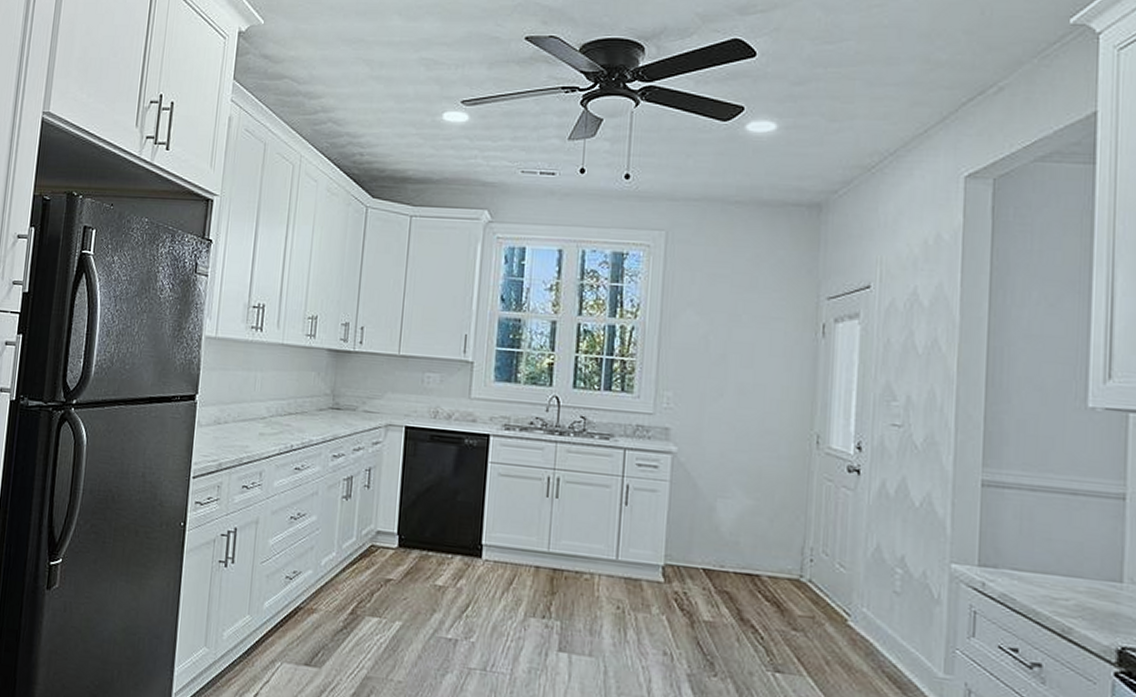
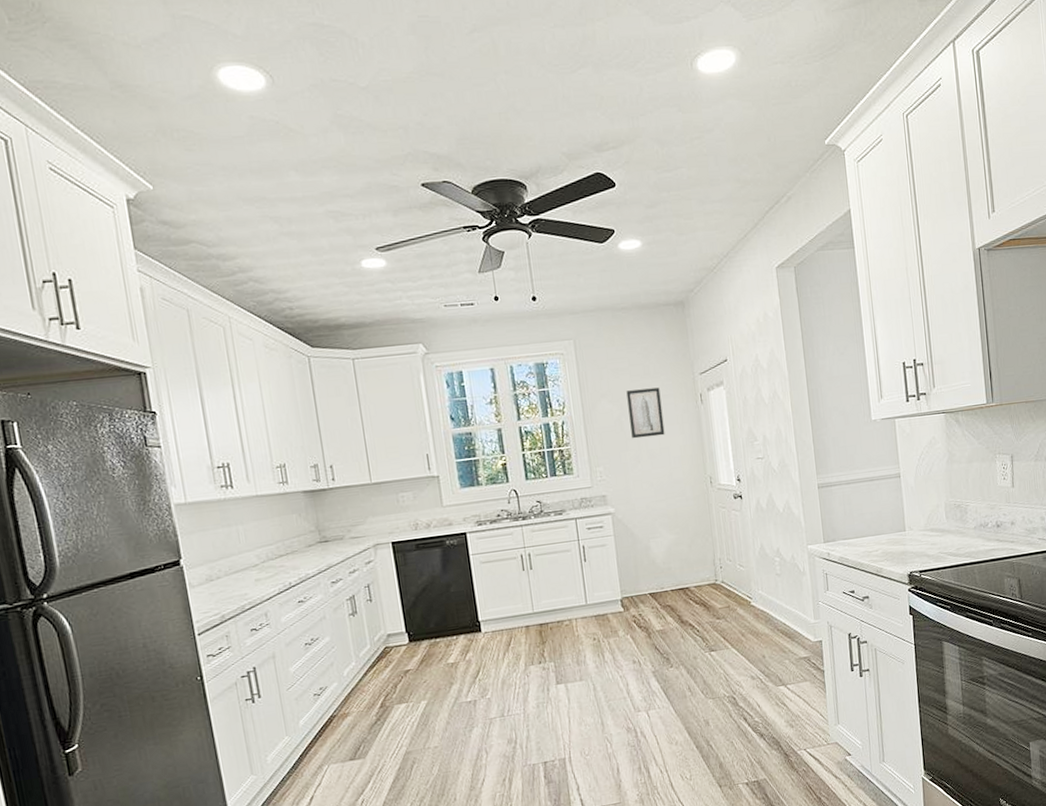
wall art: none [718,303,768,368] -> present [626,387,665,439]

